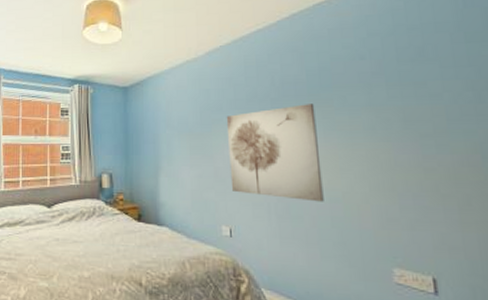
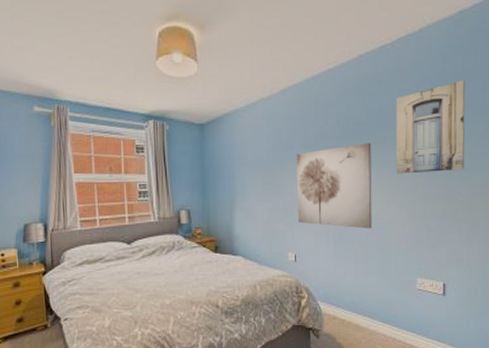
wall art: none [339,33,441,138] -> present [395,80,466,174]

